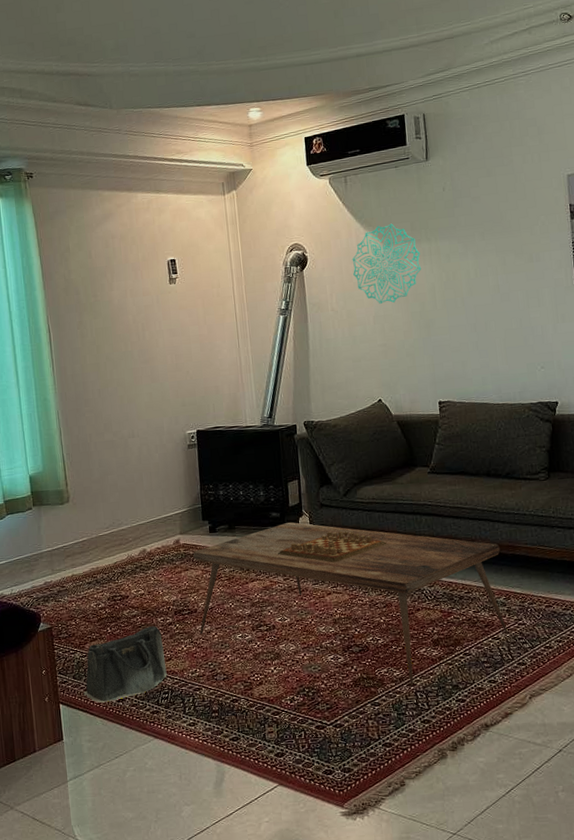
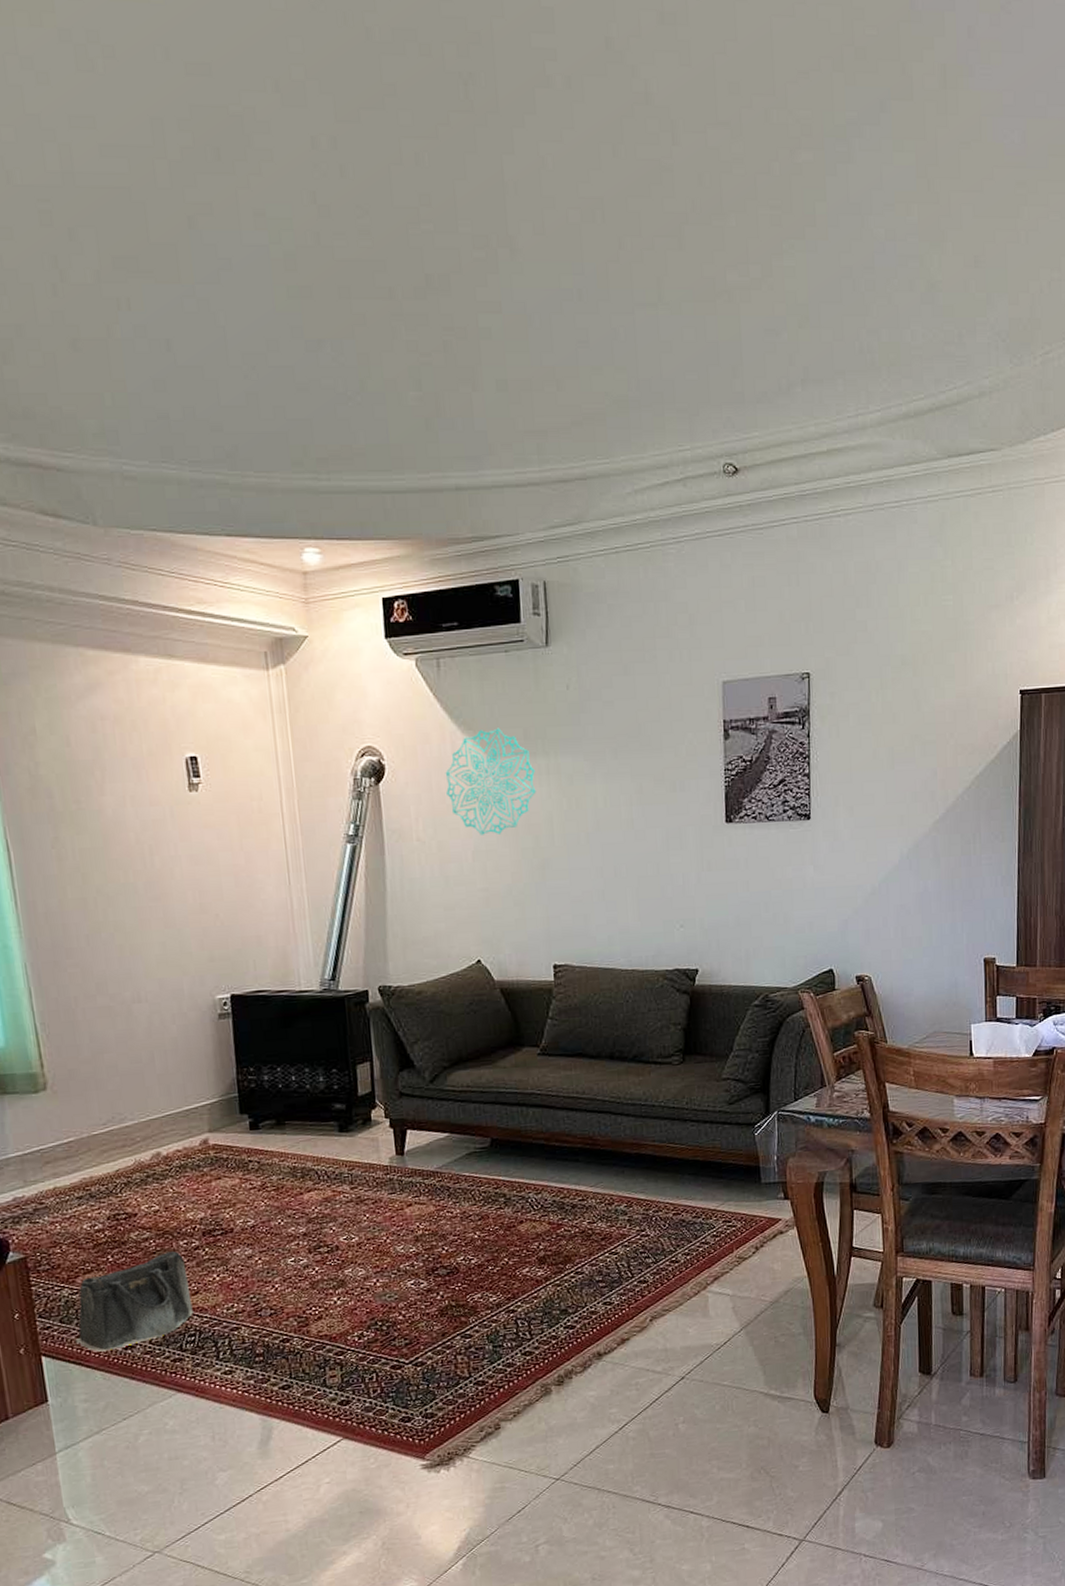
coffee table: present [193,522,508,687] -> none [227,1116,628,1314]

